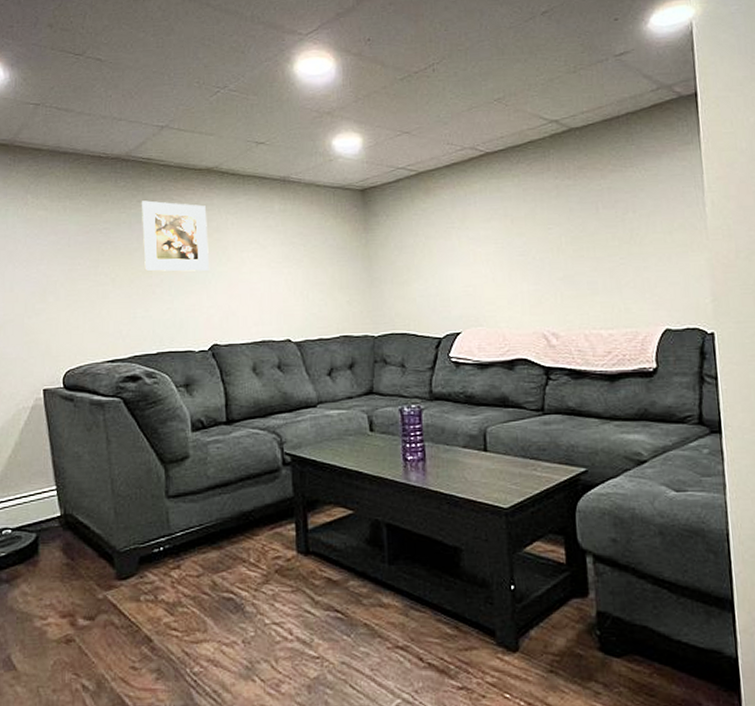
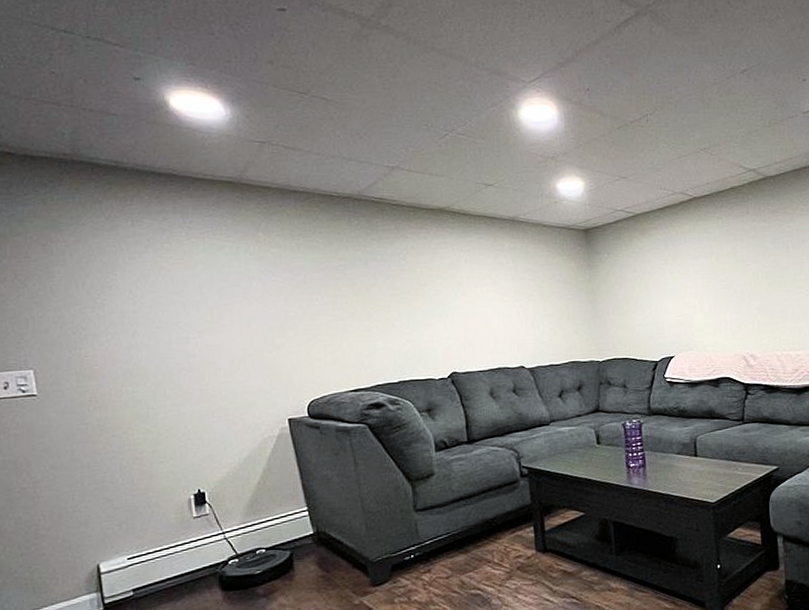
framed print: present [141,200,210,272] -> none [375,239,446,306]

